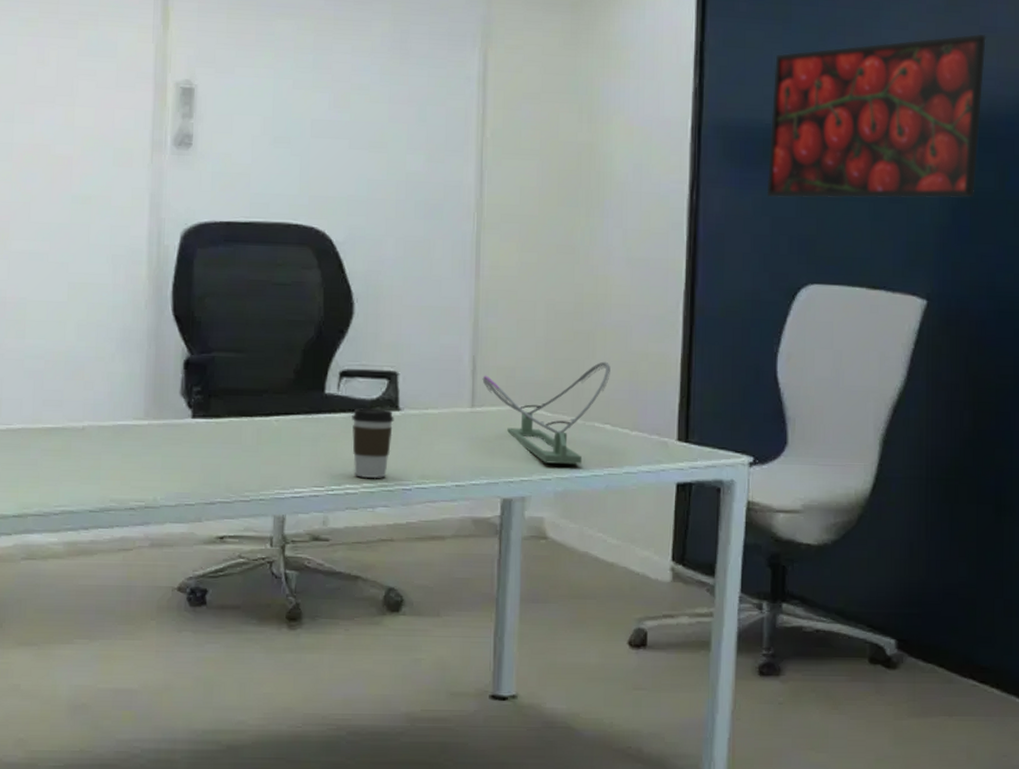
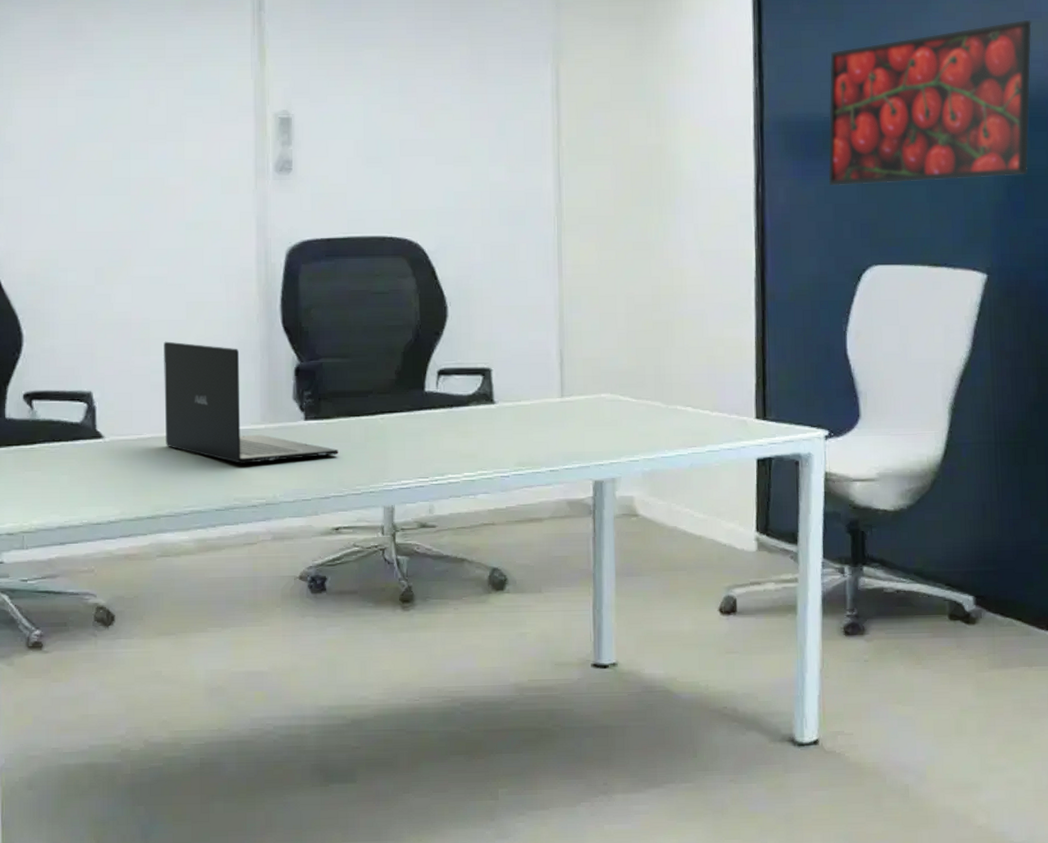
laptop: none [37,324,228,462] -> present [164,341,339,464]
coffee cup: present [352,407,394,479] -> none [451,402,490,468]
desk lamp: present [482,361,610,464] -> none [569,348,689,446]

